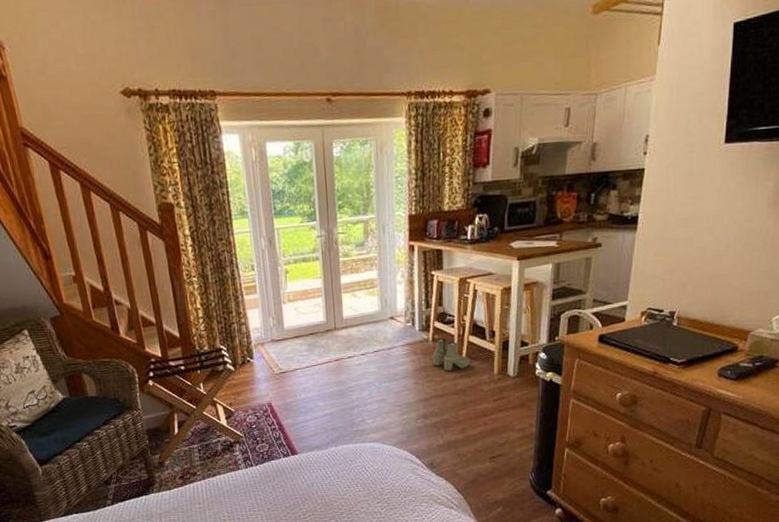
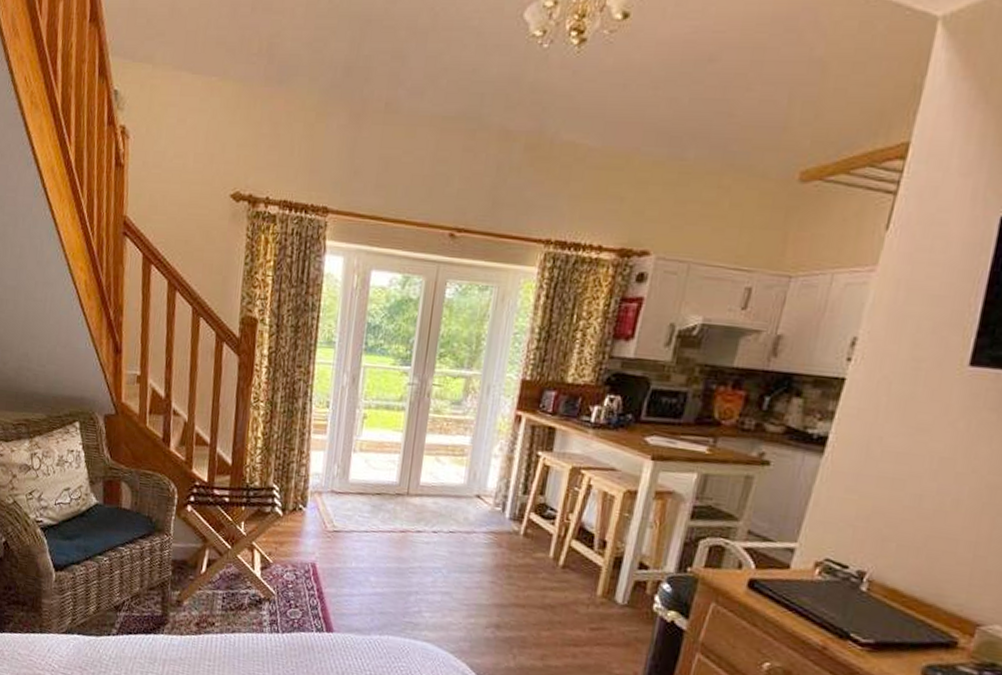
boots: present [432,337,471,371] -> none [518,533,569,579]

